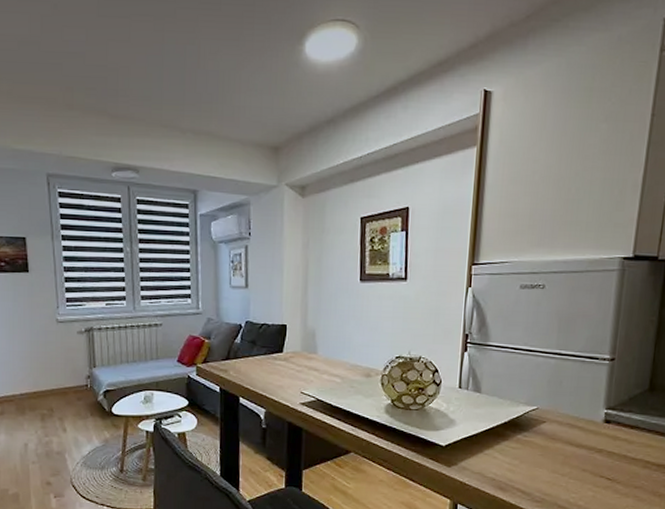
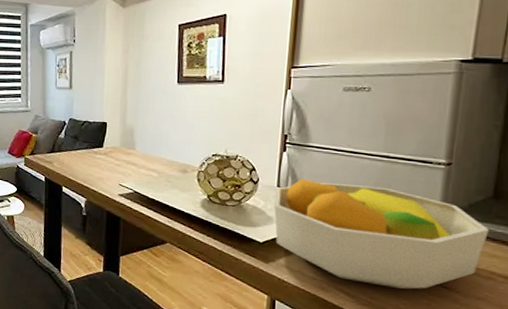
fruit bowl: none [455,379,645,483] -> present [273,179,489,289]

